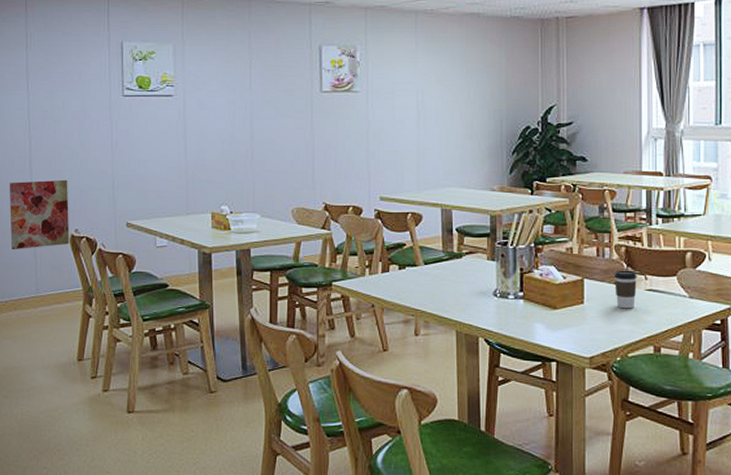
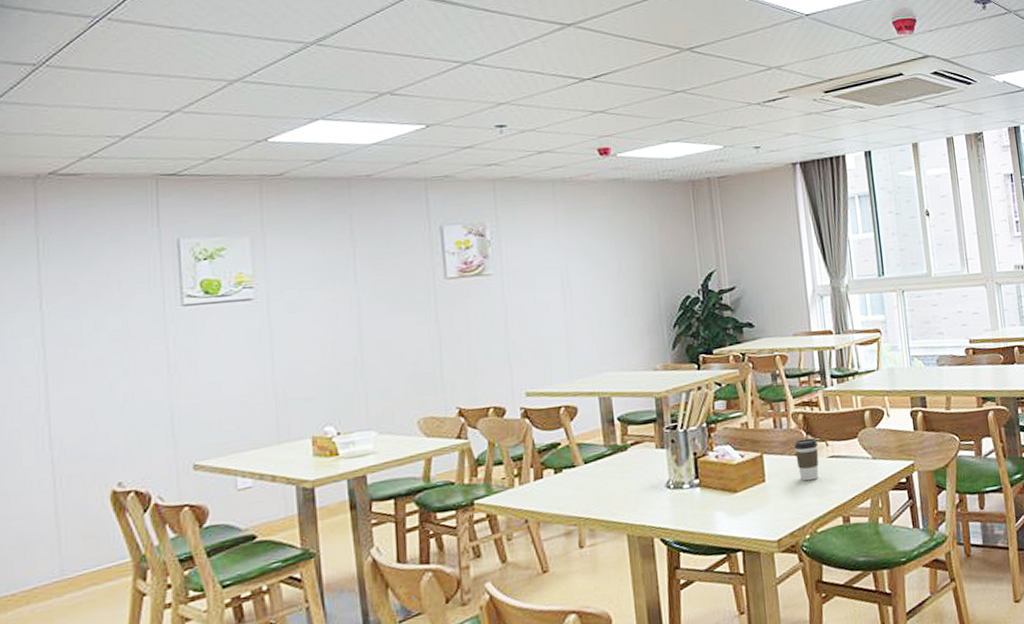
wall art: present [9,179,70,250] -> none [14,419,110,524]

